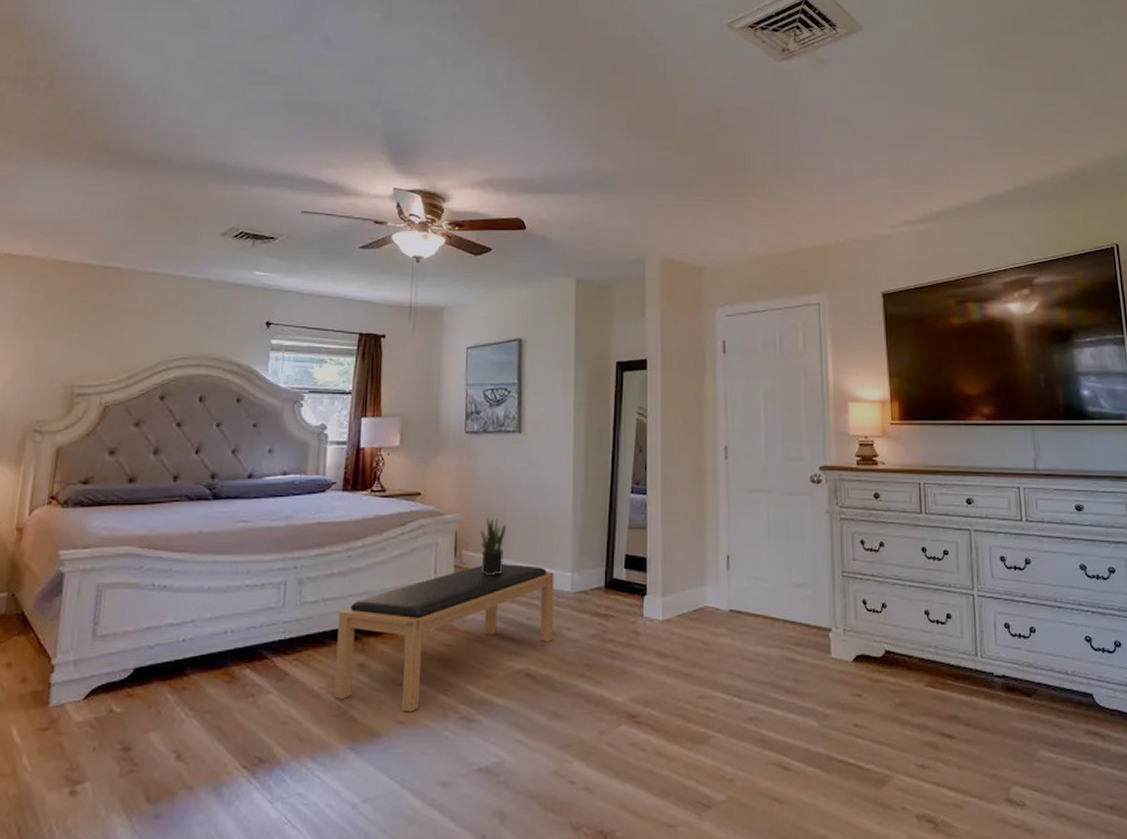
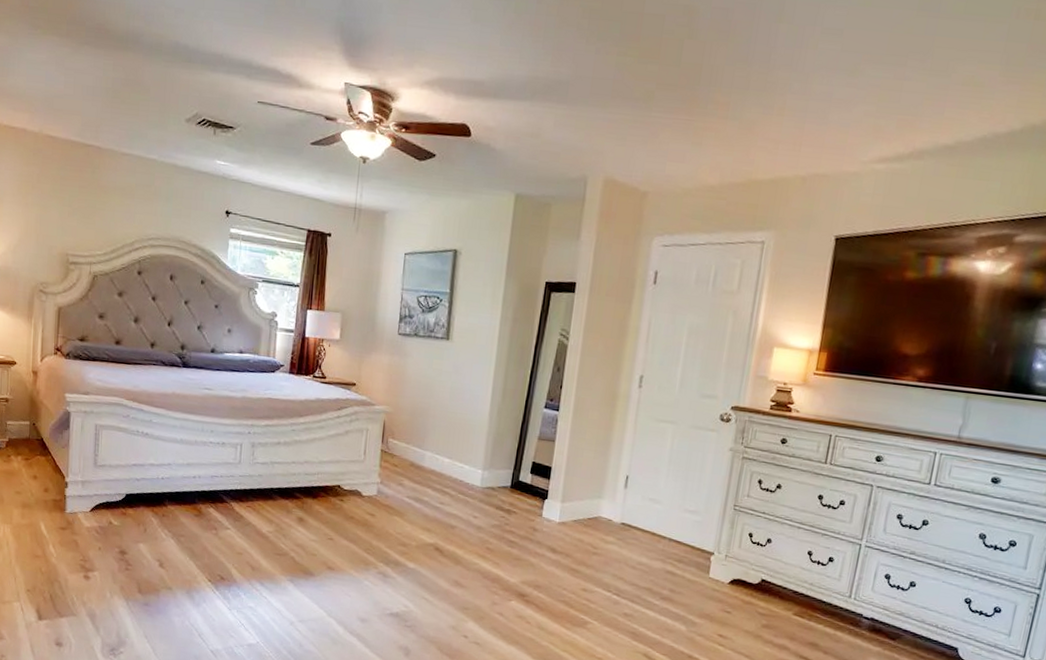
bench: present [334,564,554,712] -> none [278,452,467,562]
potted plant: present [480,518,507,575] -> none [404,413,429,463]

